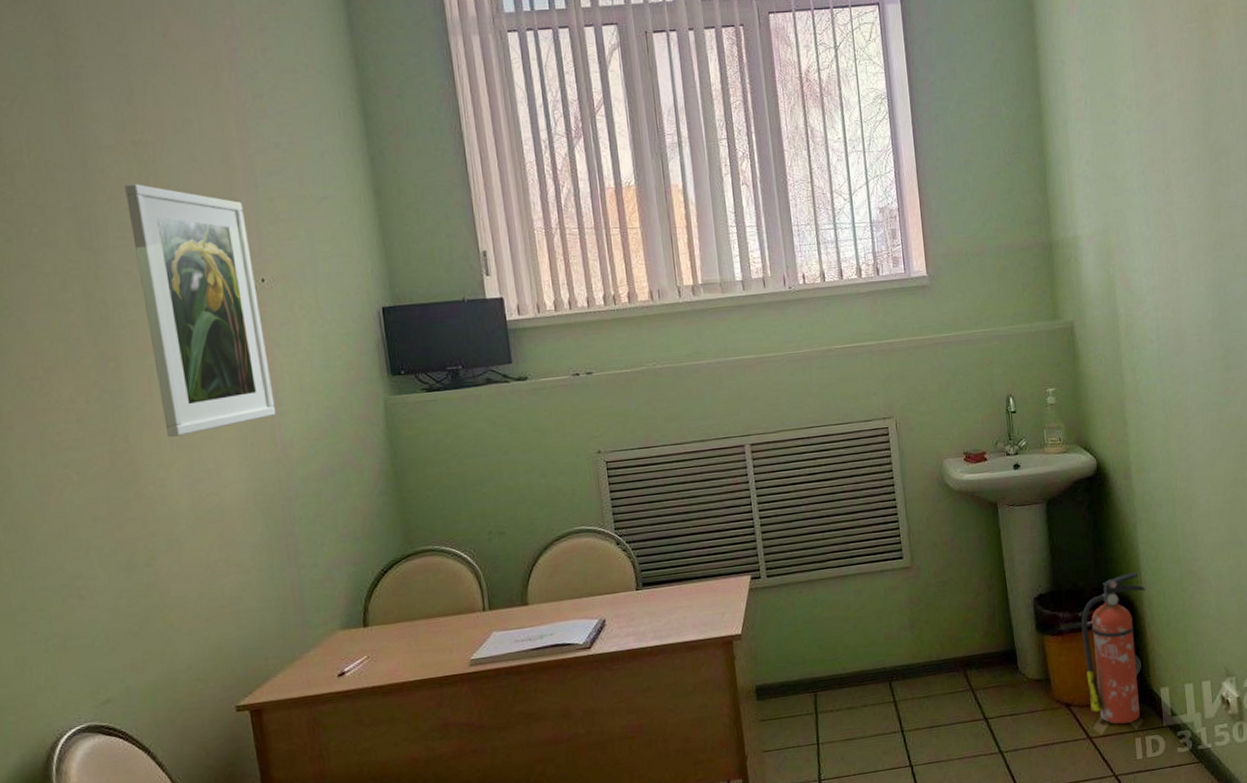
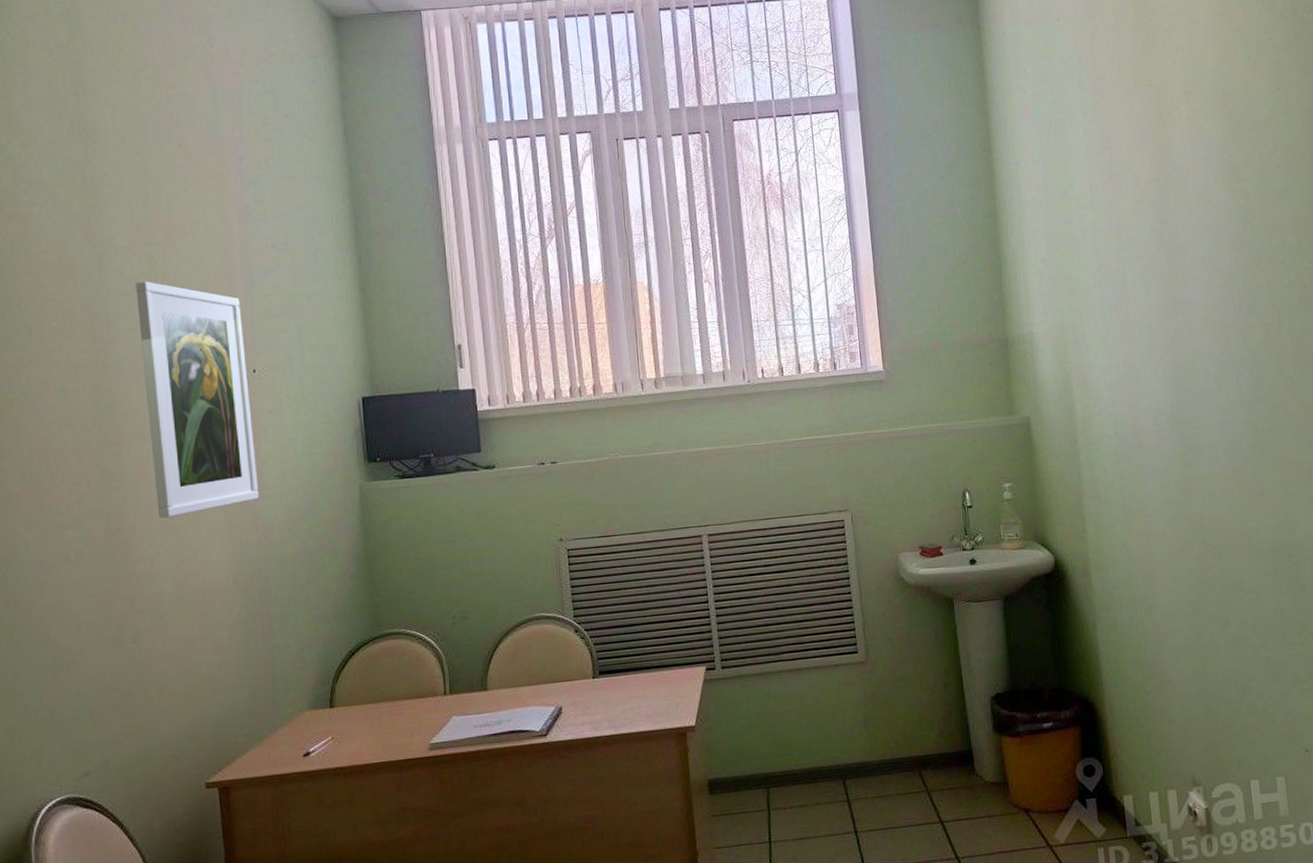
fire extinguisher: present [1081,572,1146,724] -> none [1040,673,1107,833]

